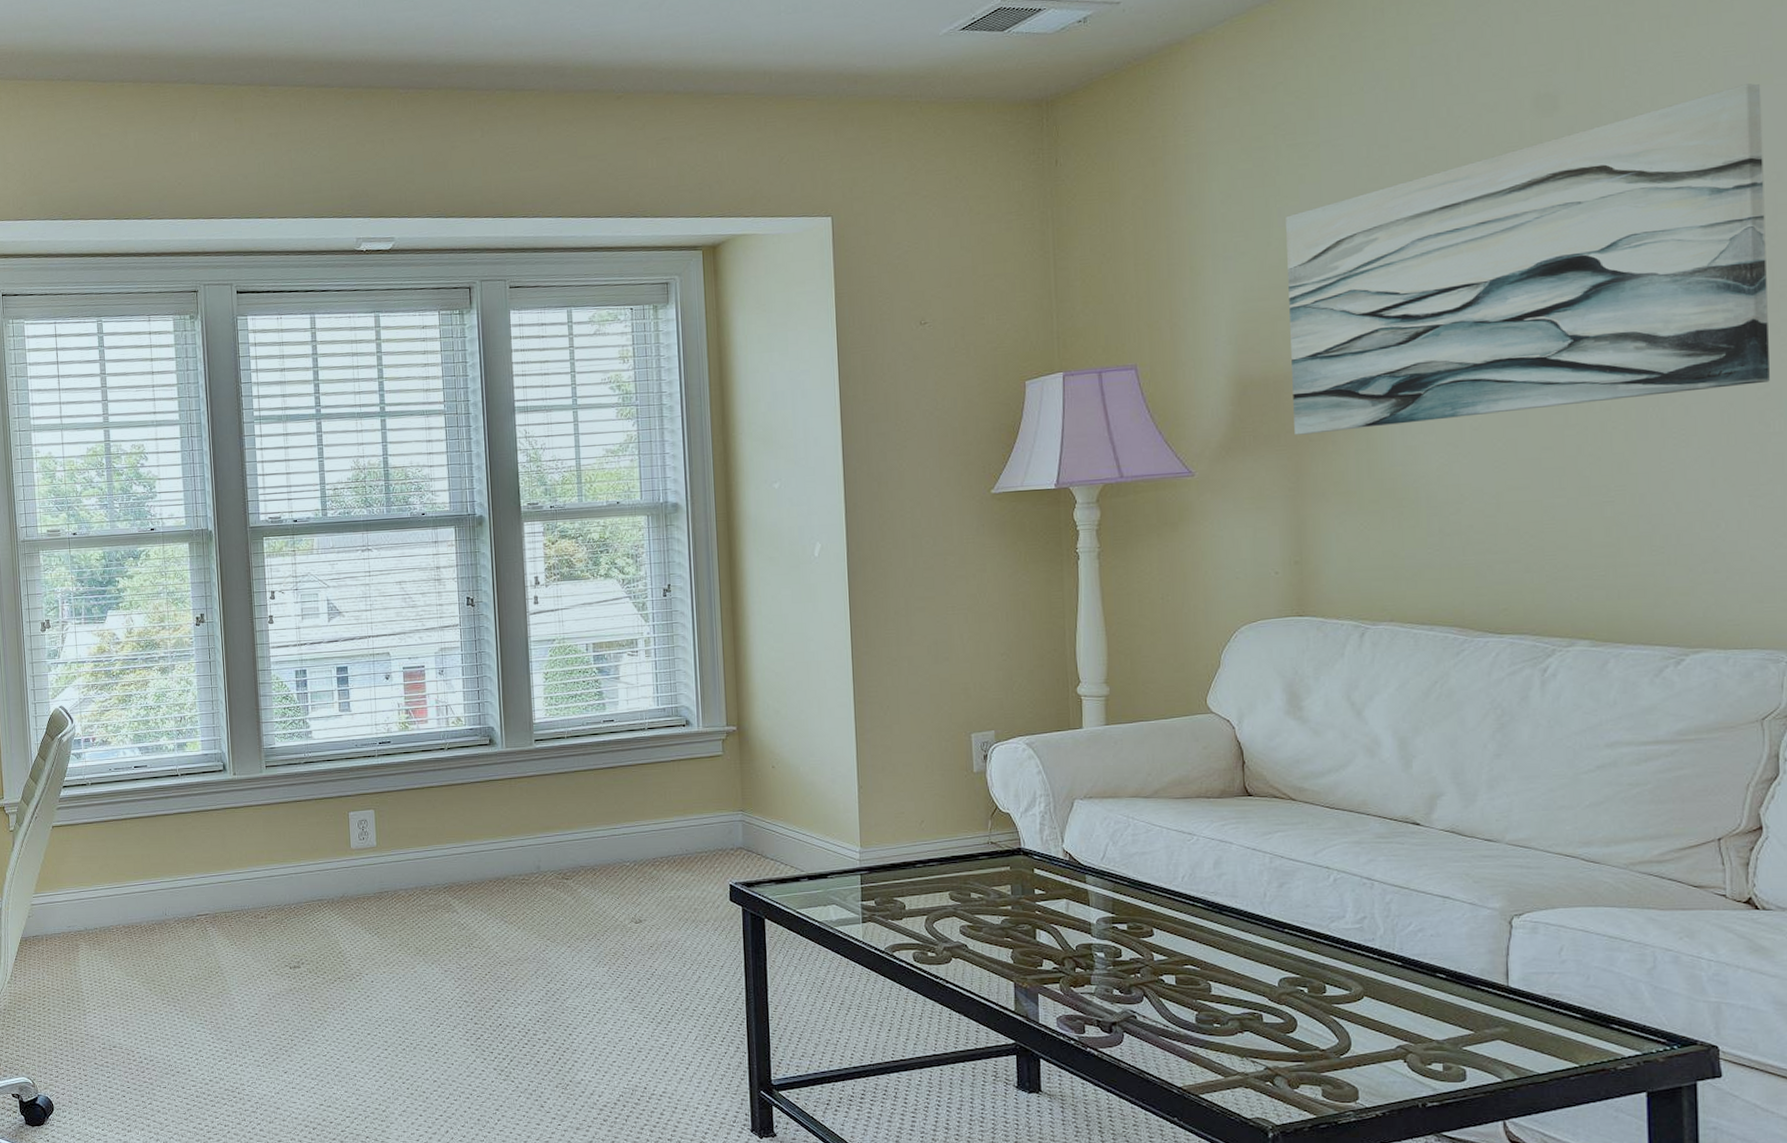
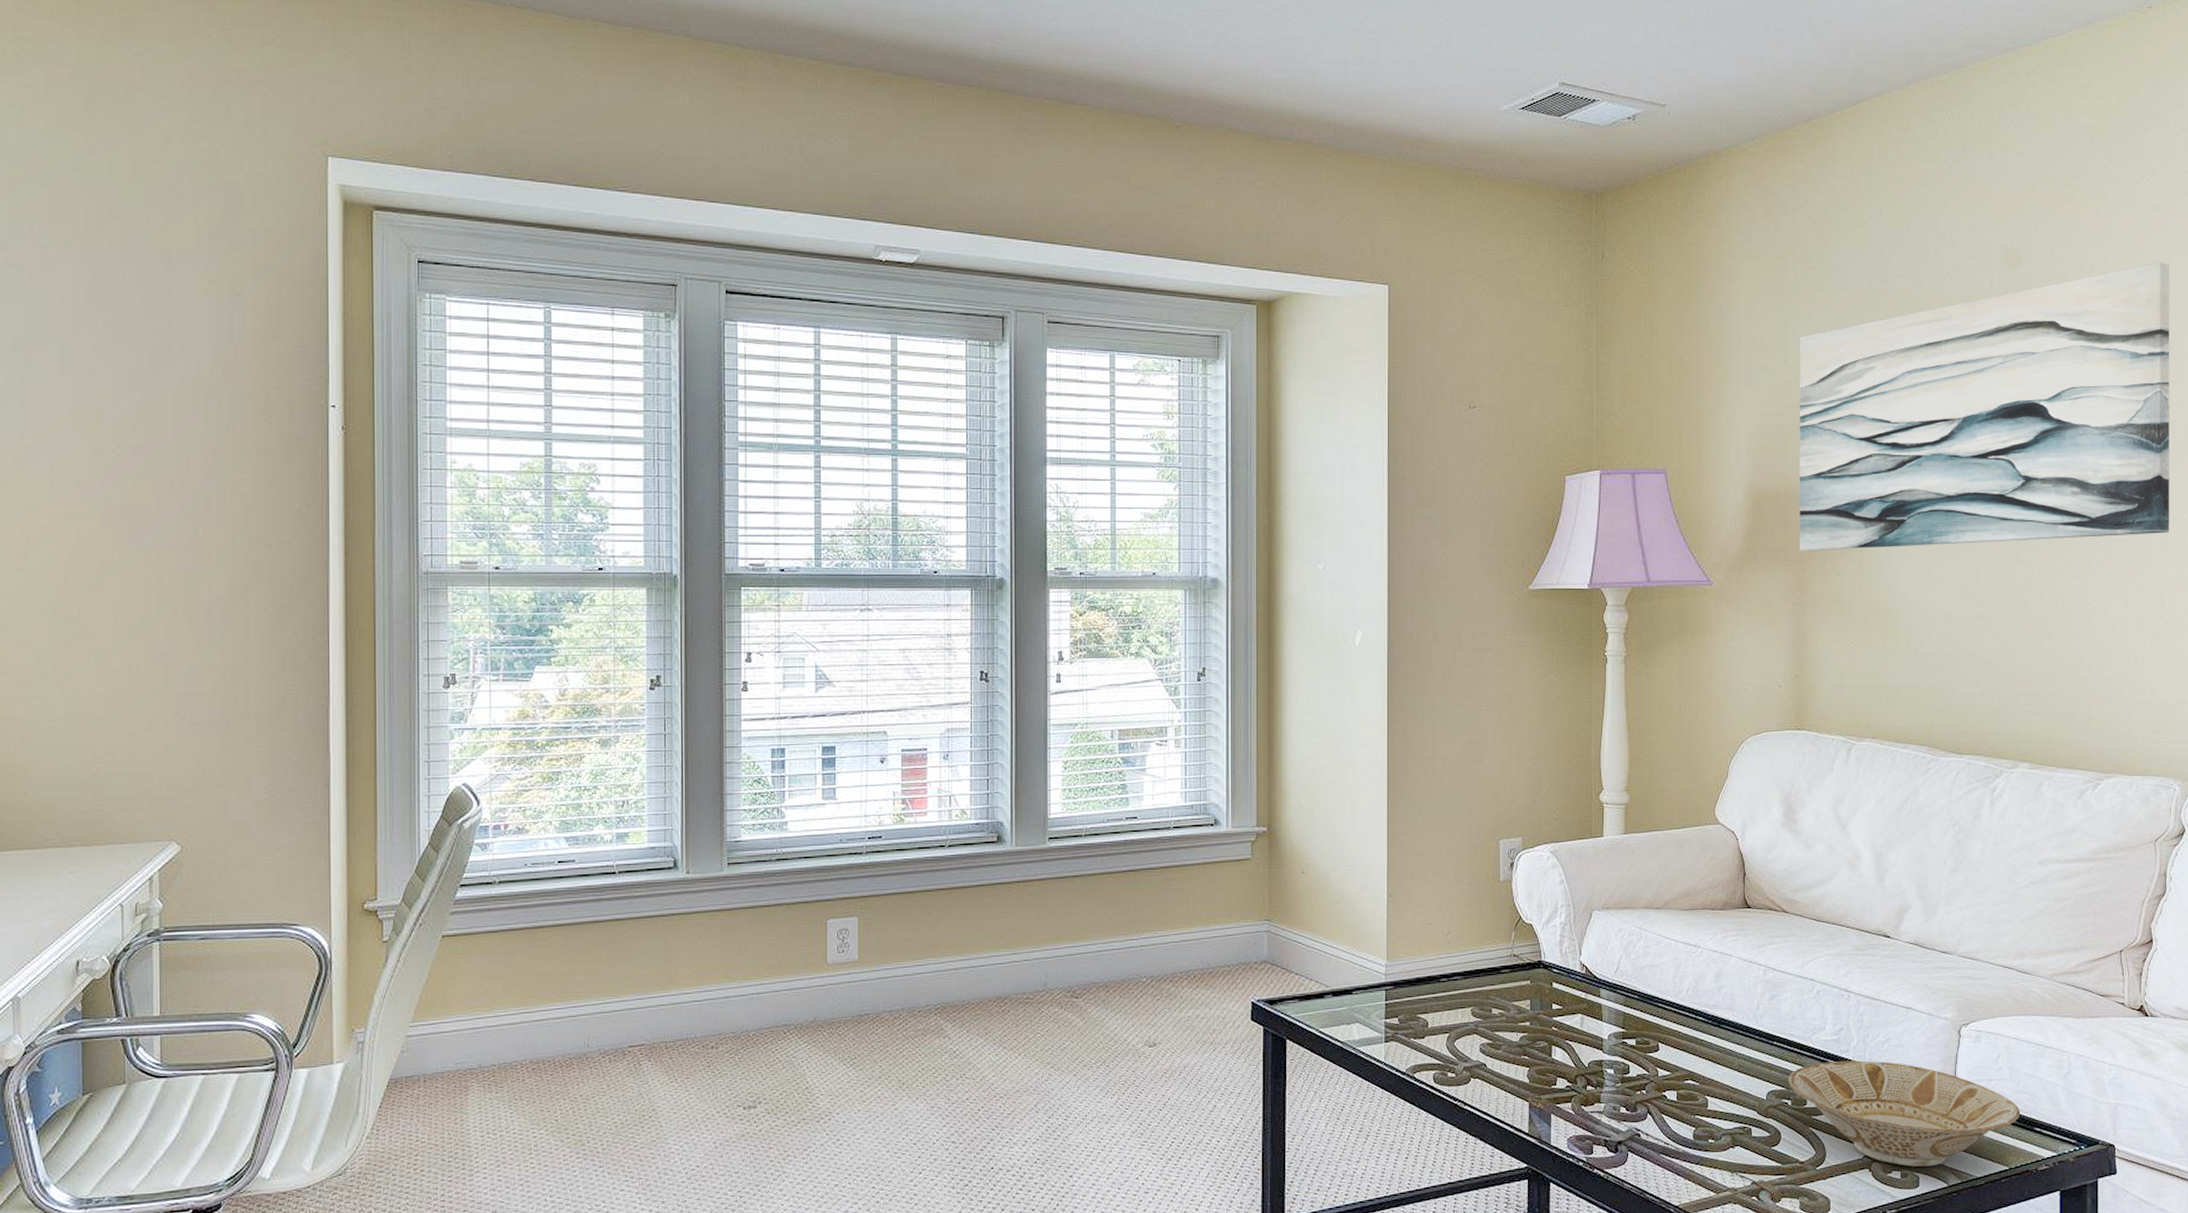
bowl: none [1303,950,1593,1060] -> present [1788,1060,2021,1167]

